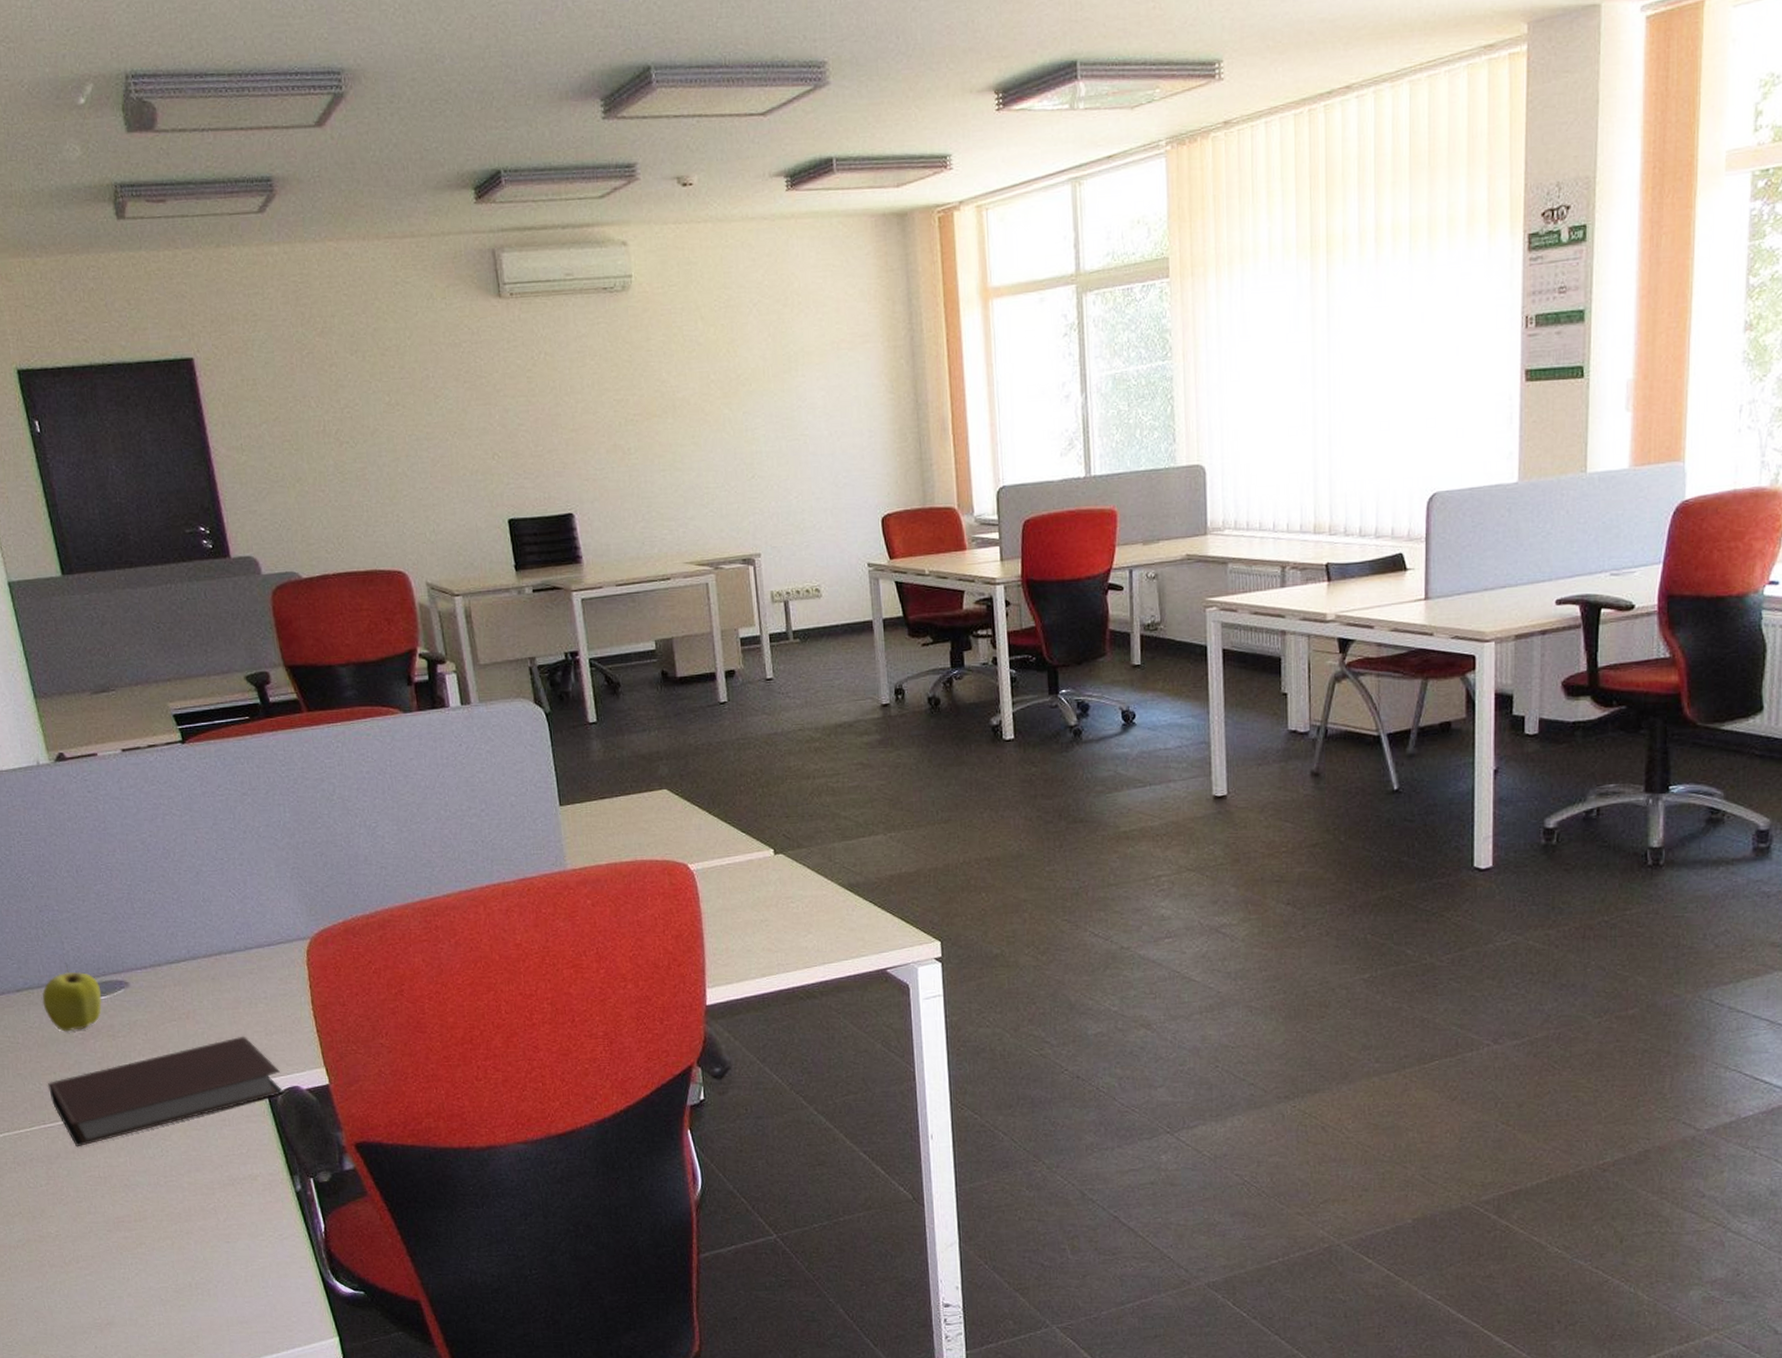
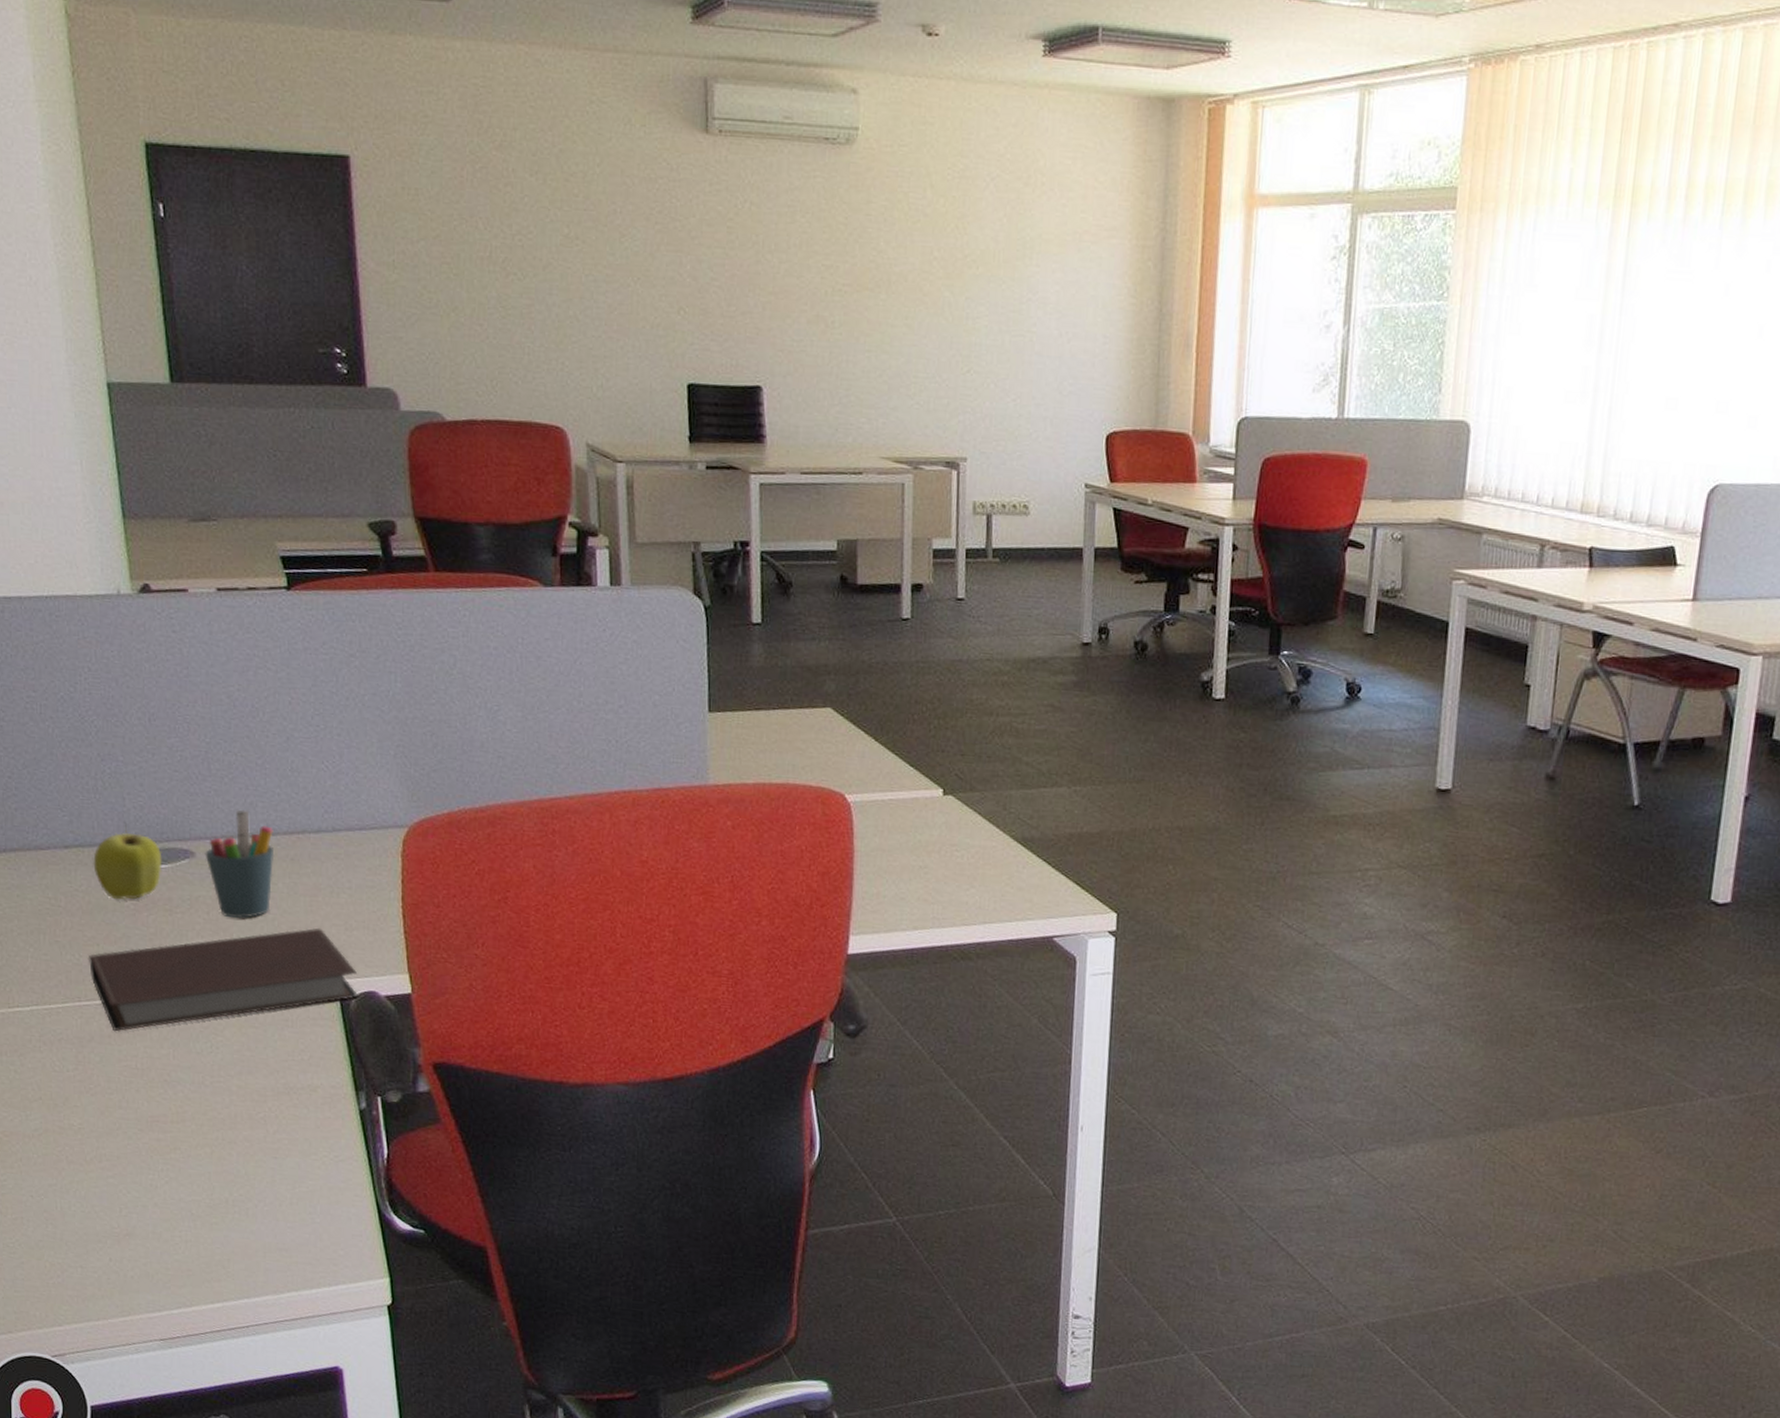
pen holder: none [137,940,199,1036] -> present [205,809,275,919]

